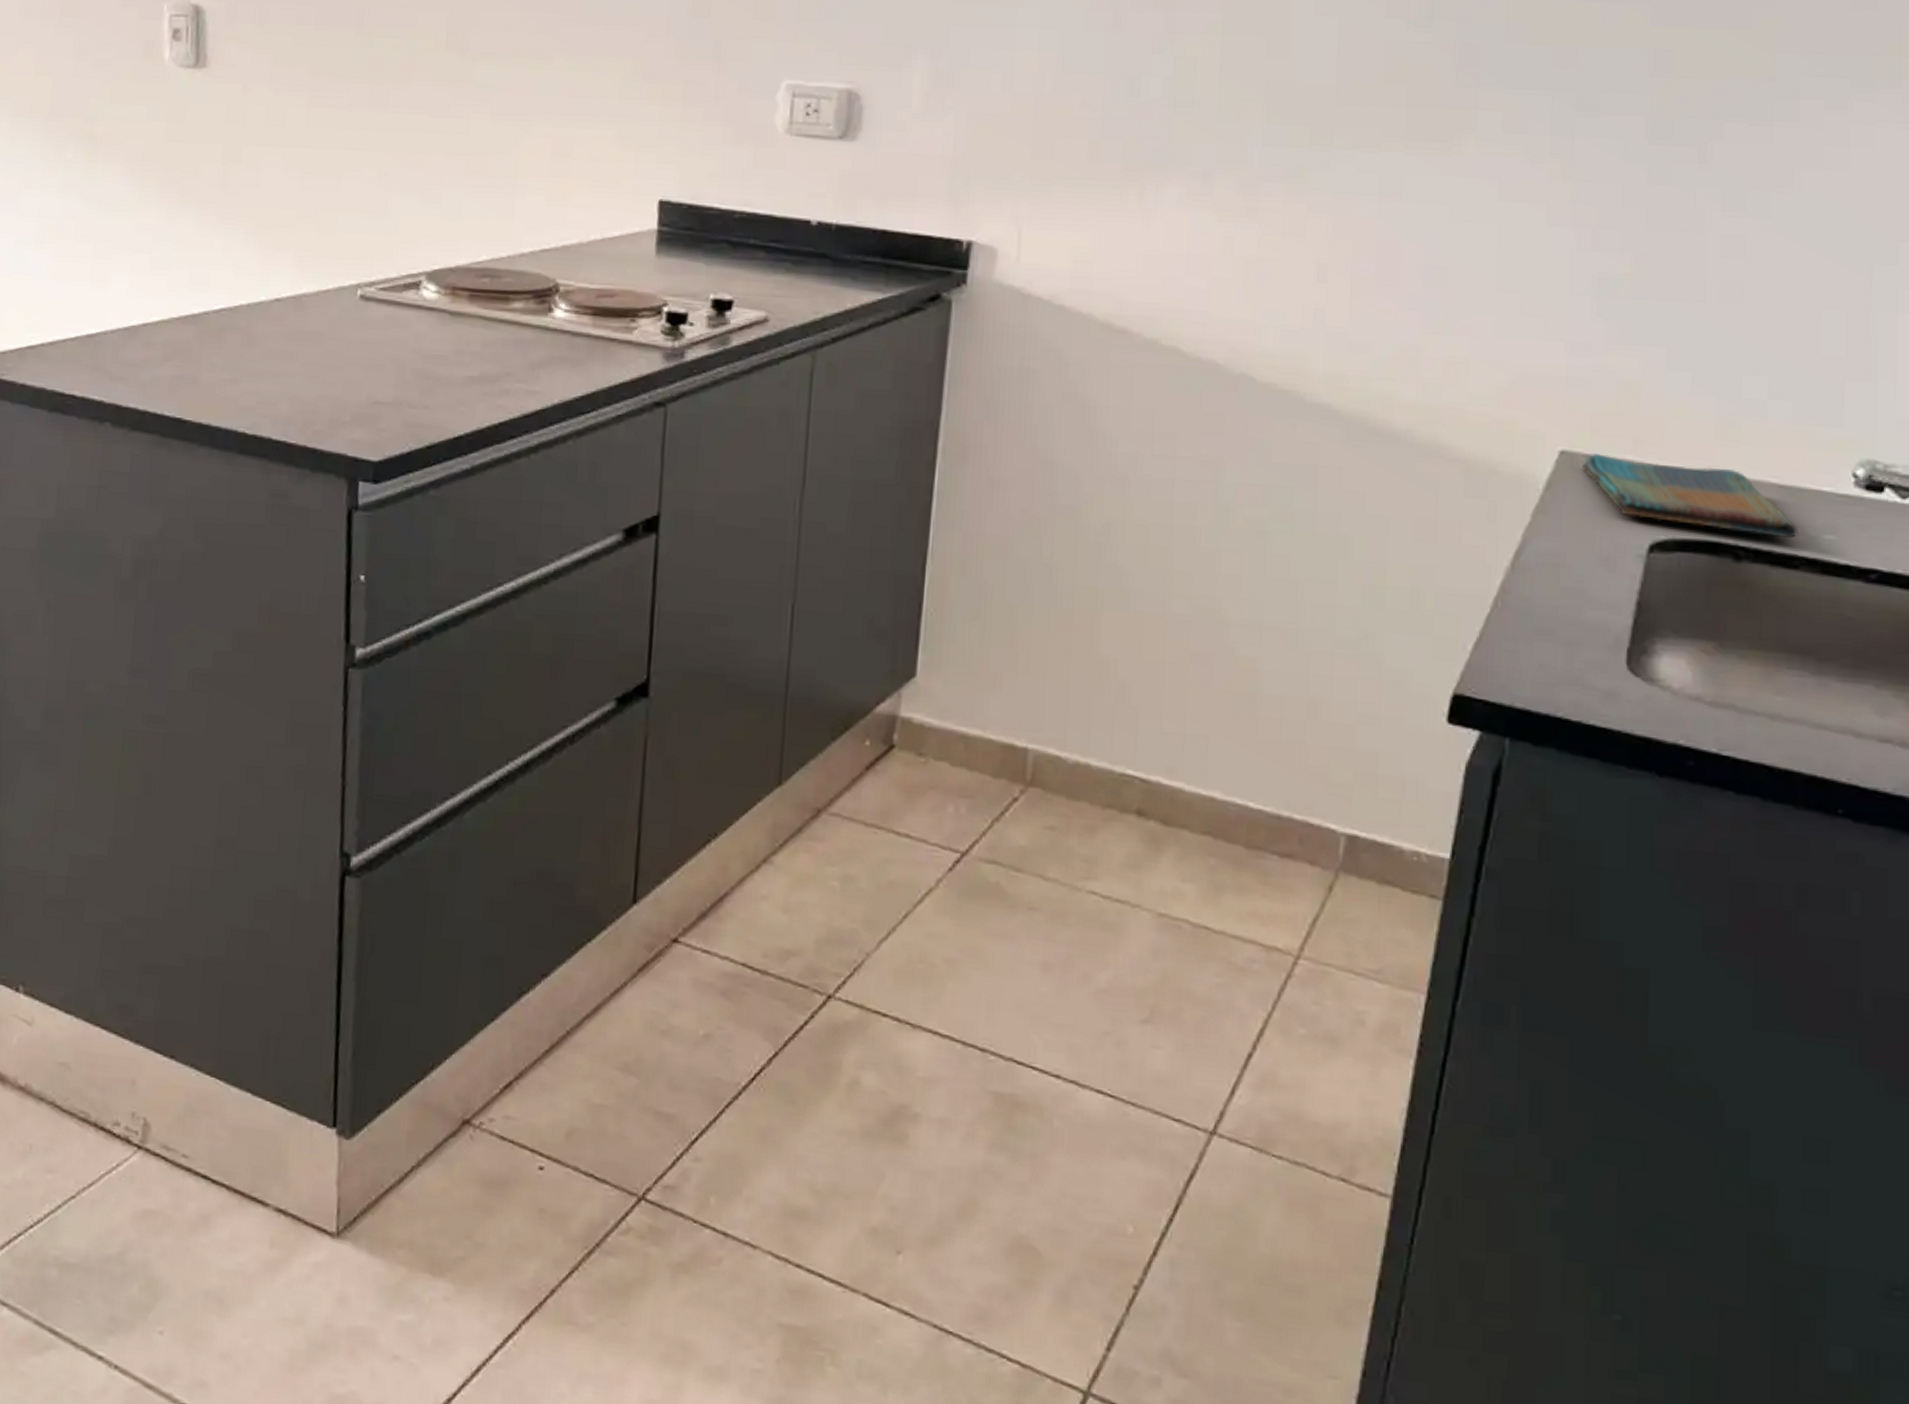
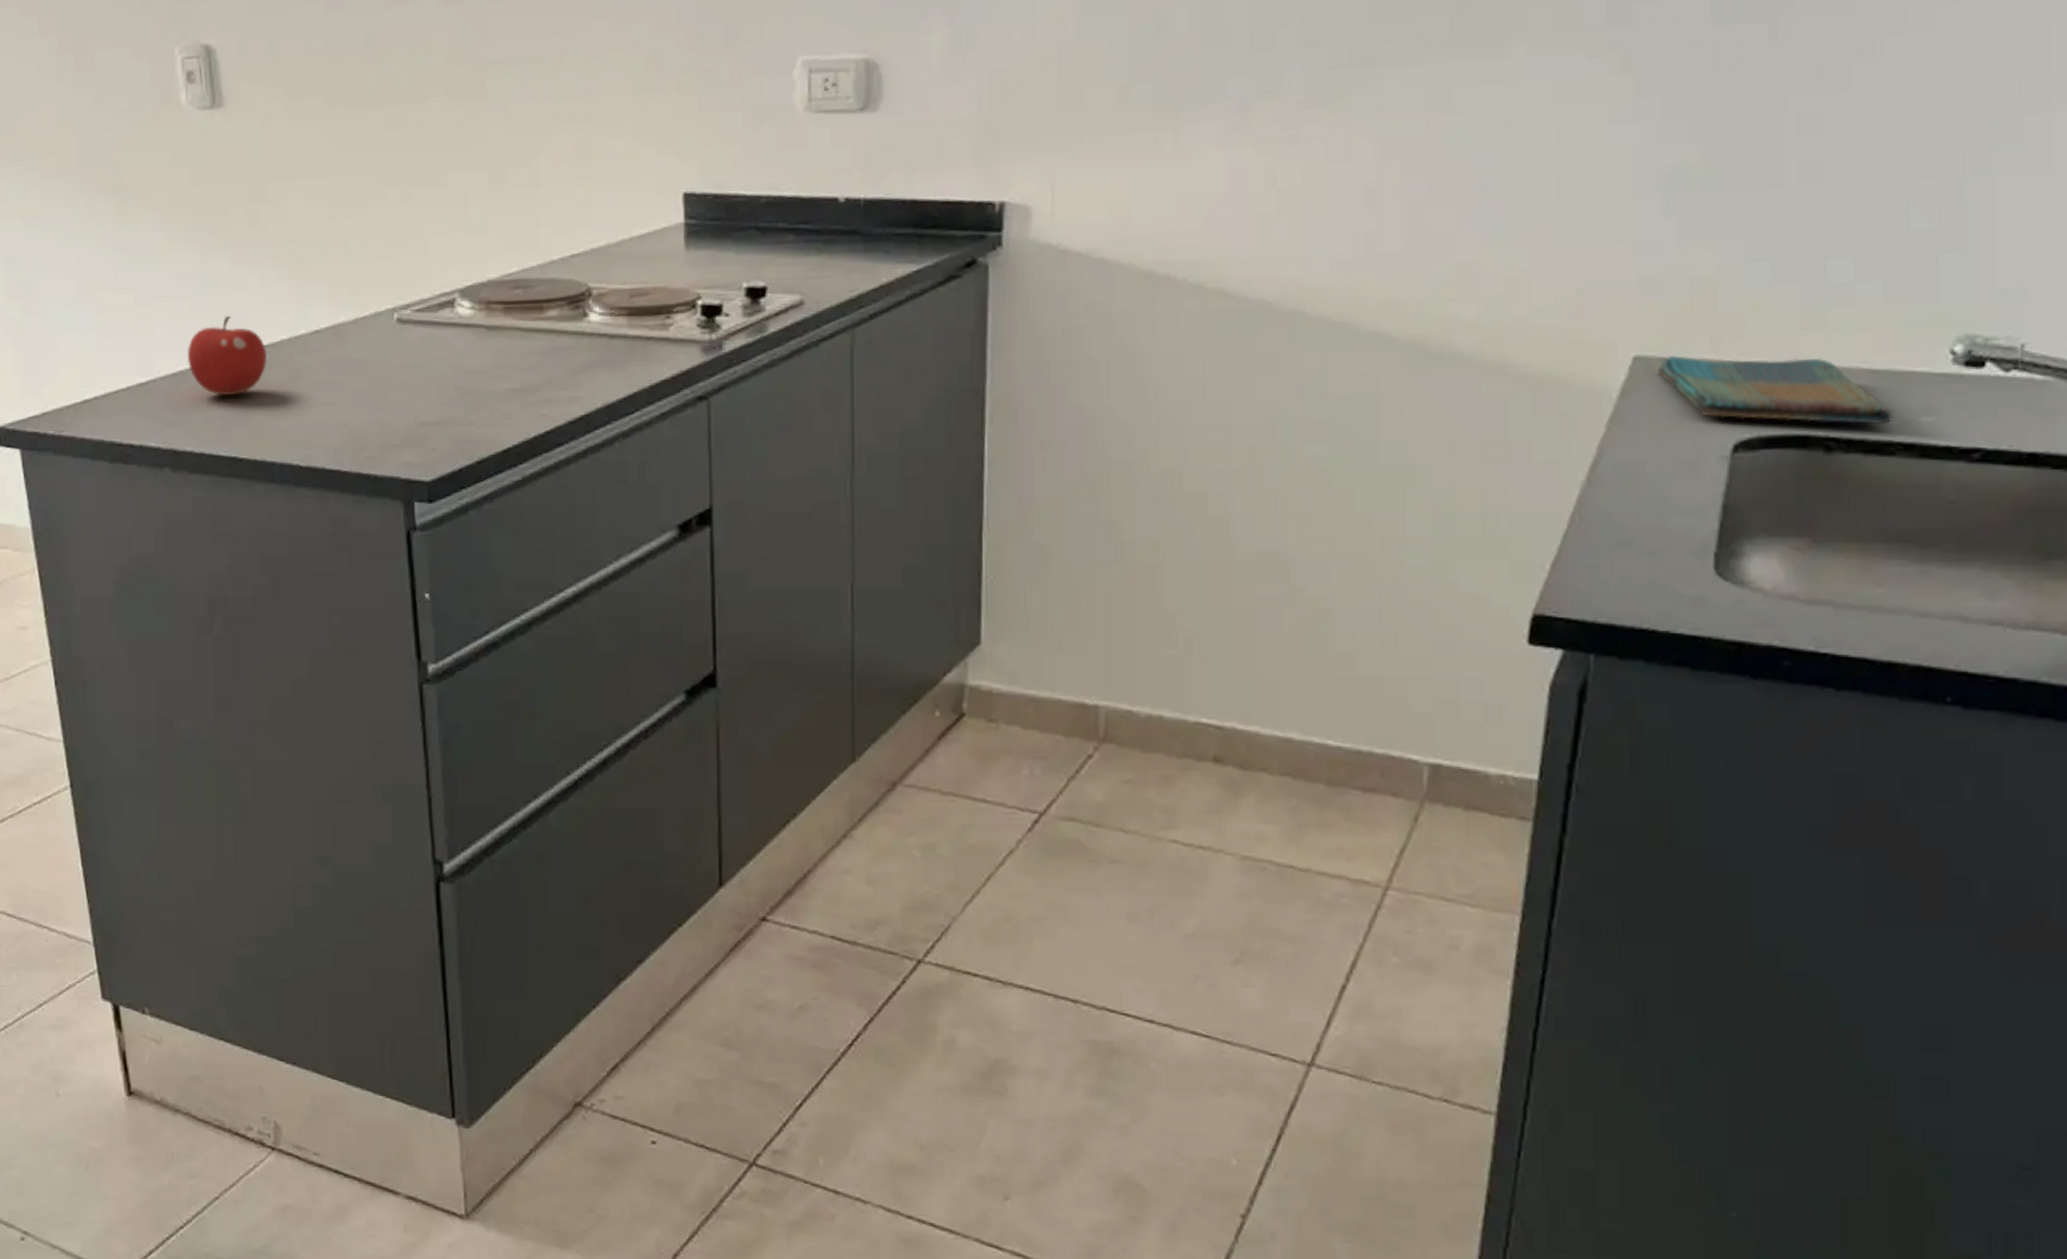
fruit: none [141,274,225,356] -> present [187,315,268,396]

